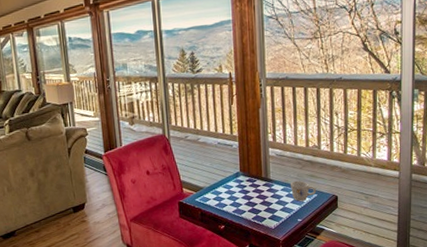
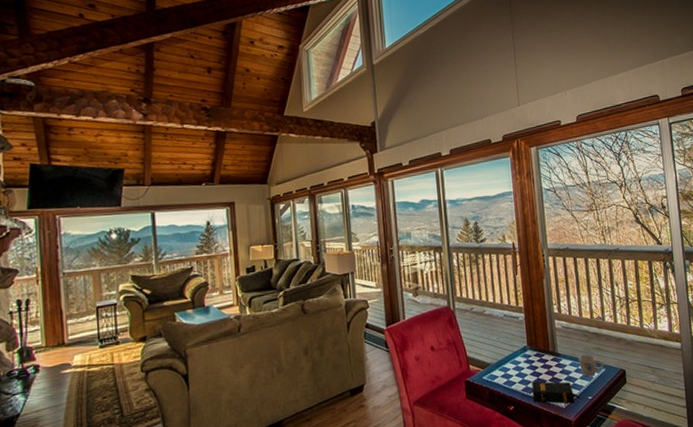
book: none [243,204,291,226] -> present [532,381,581,405]

